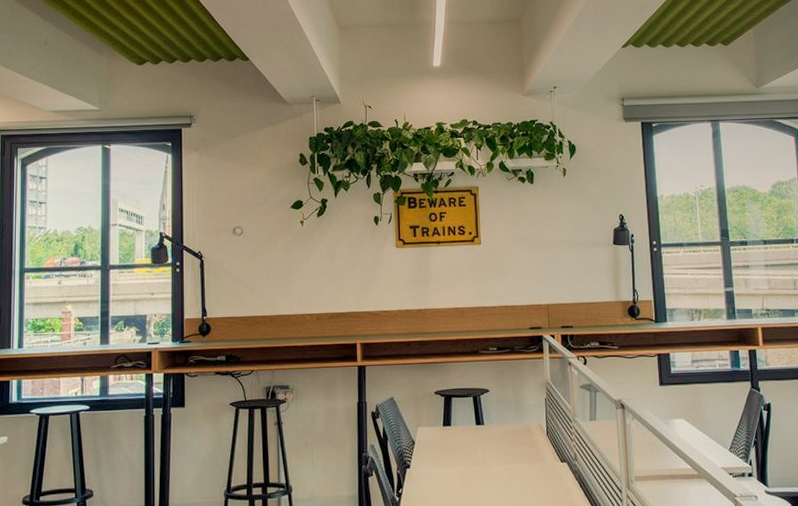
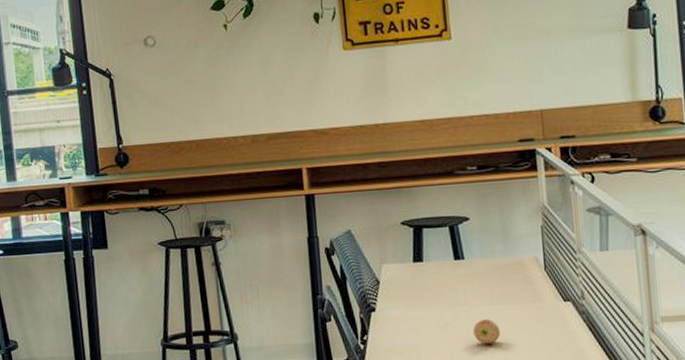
apple: none [489,476,510,499] -> present [473,319,500,345]

